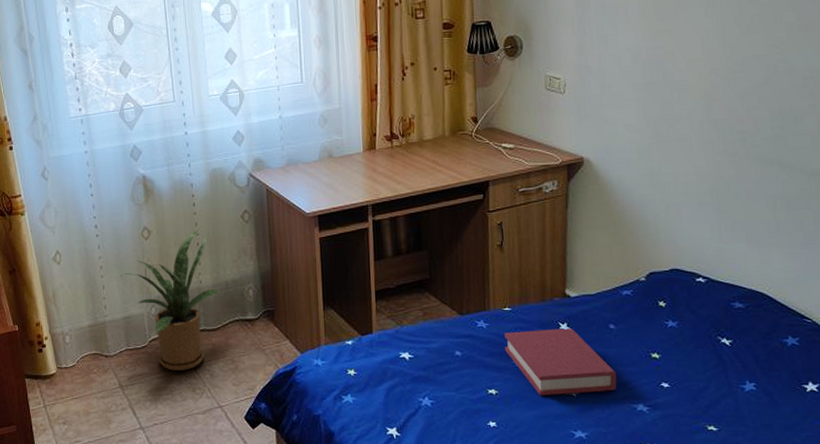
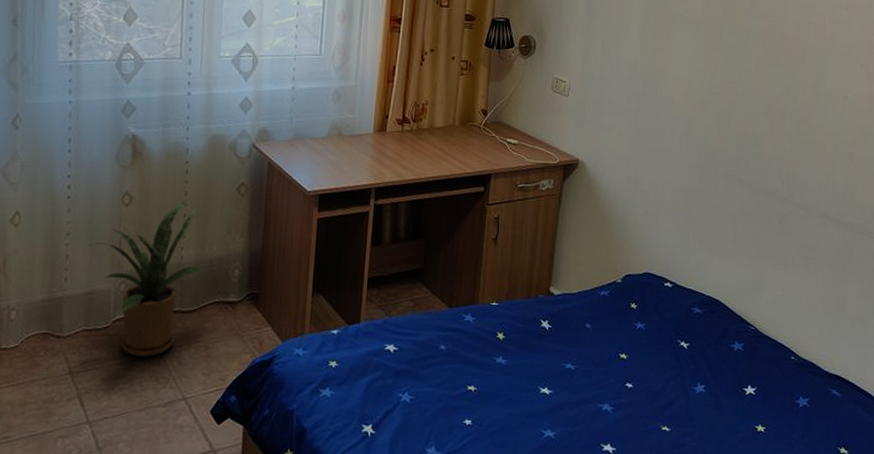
hardback book: present [504,328,617,396] -> none [487,325,588,394]

